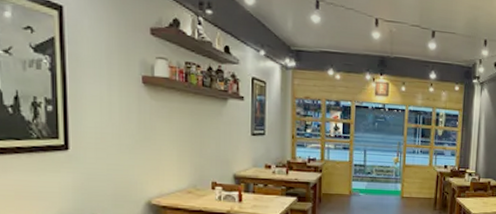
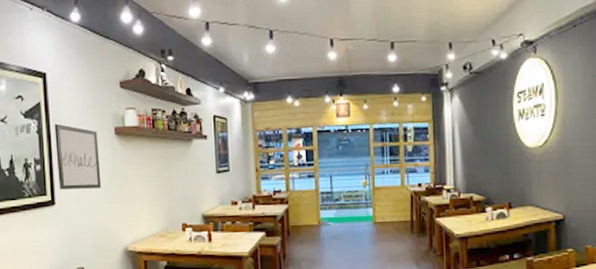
wall art: none [71,63,124,137] -> present [54,123,102,190]

